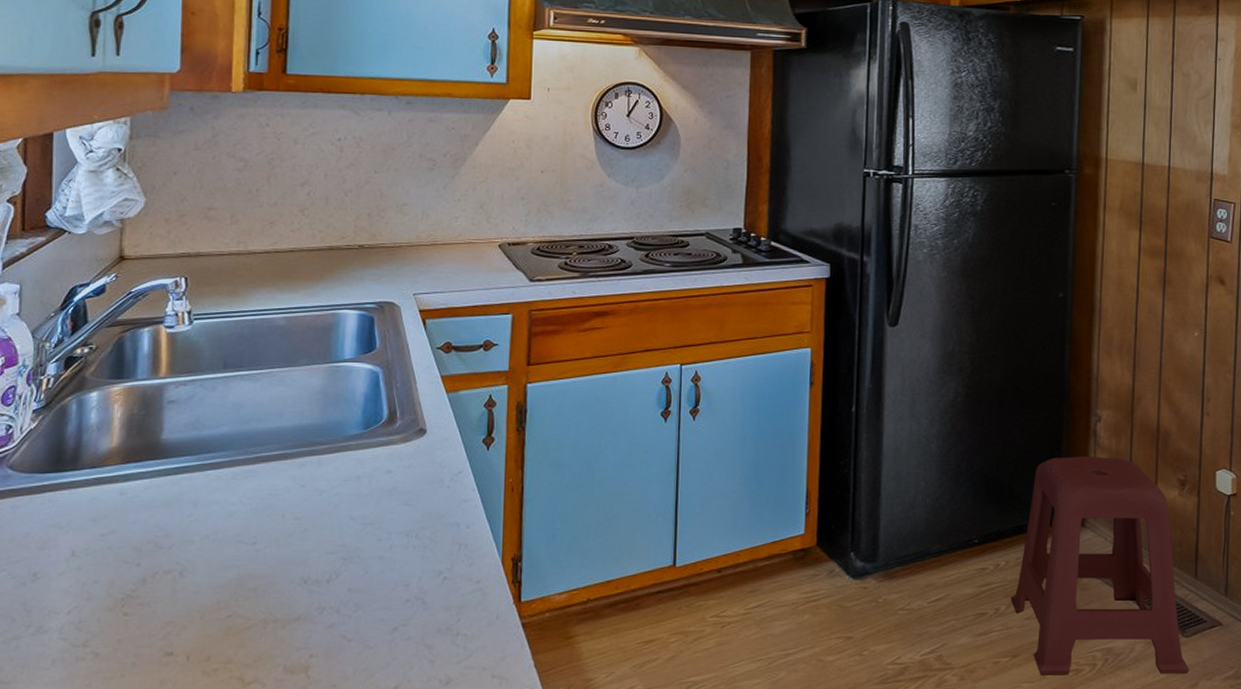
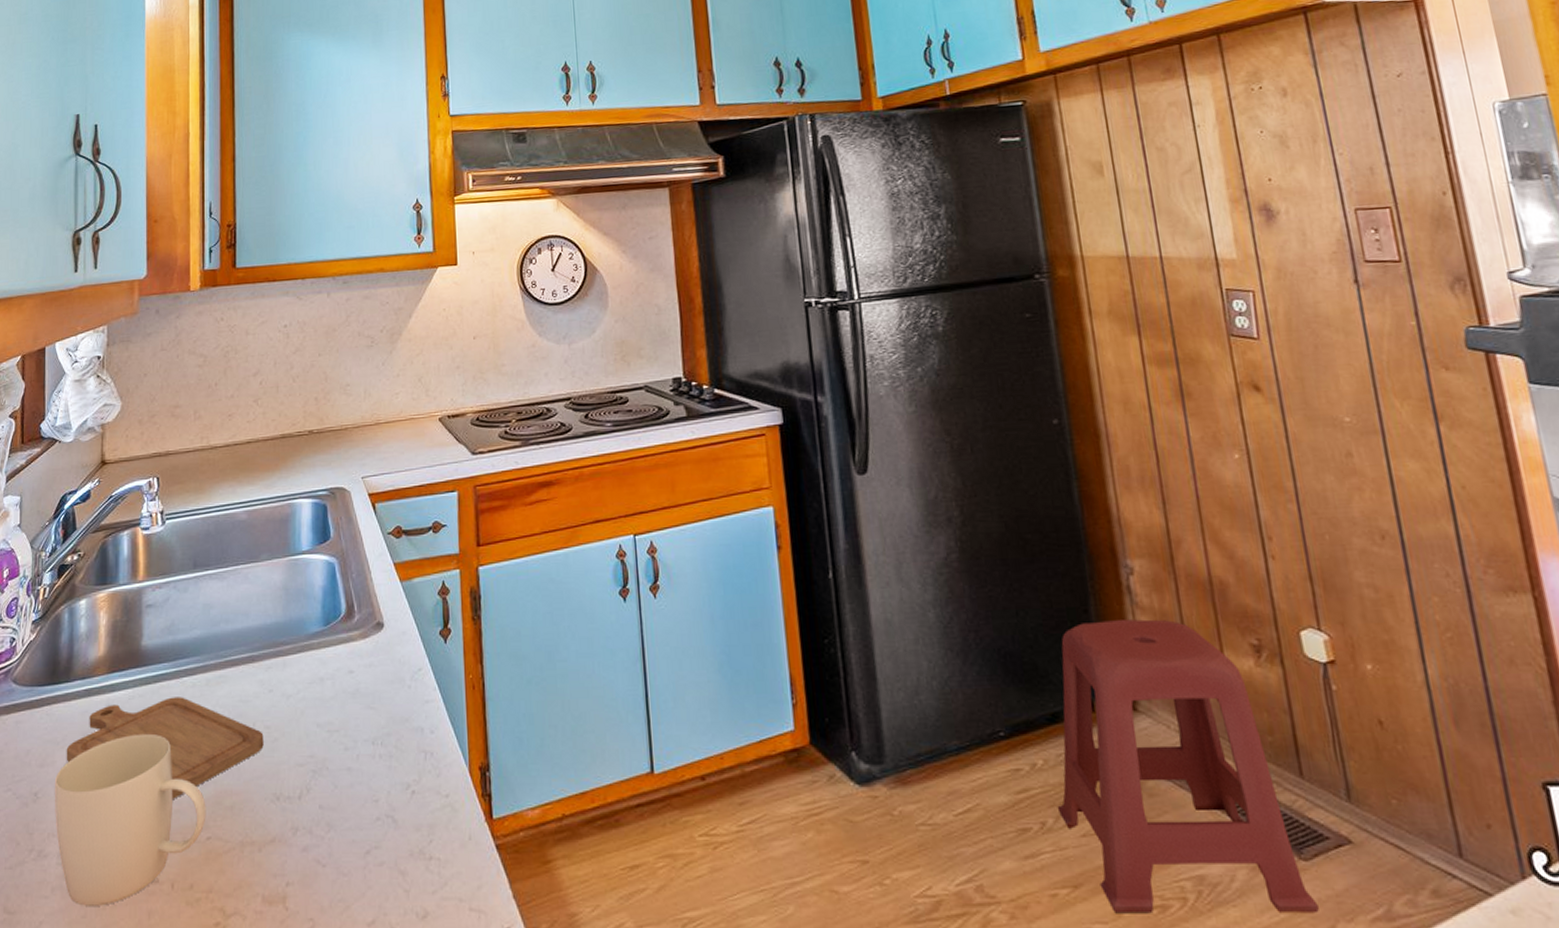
mug: none [56,521,228,676] -> present [54,733,206,906]
chopping board: none [71,488,293,581] -> present [66,697,264,799]

